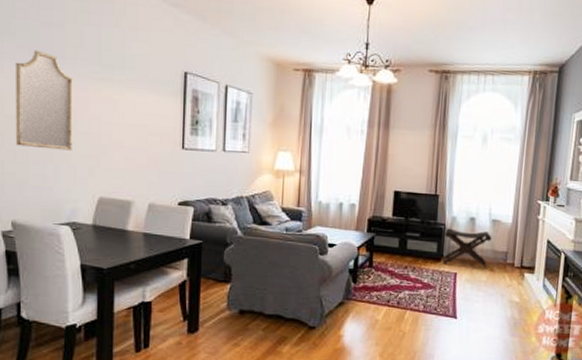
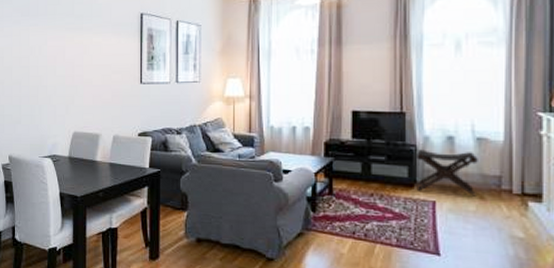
home mirror: present [15,50,73,151] -> none [11,11,53,93]

